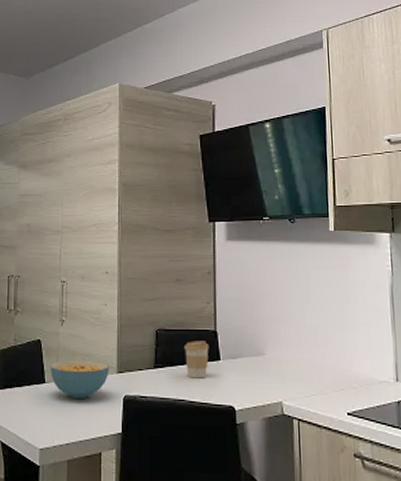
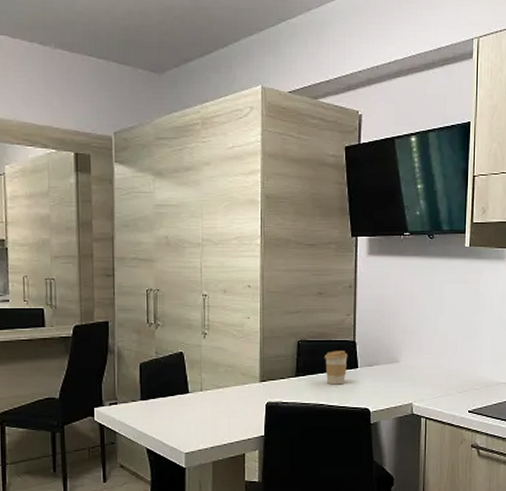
cereal bowl: present [51,360,109,399] -> none [194,371,252,407]

